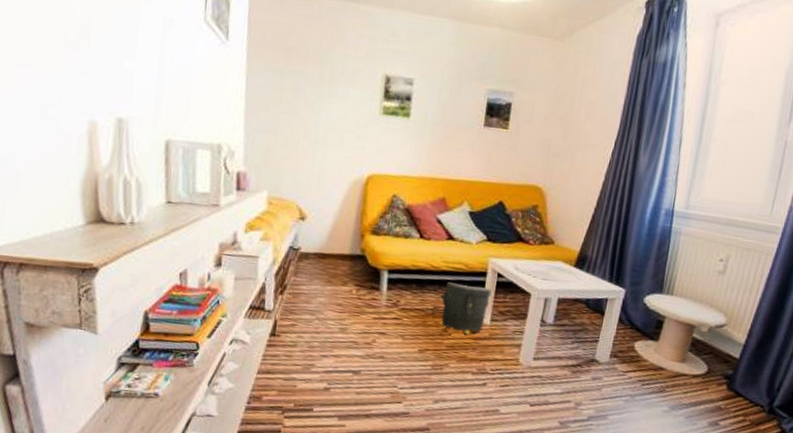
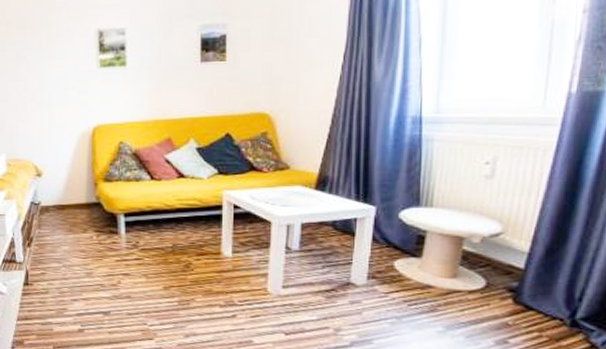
bag: present [440,282,491,335] -> none [178,219,229,269]

